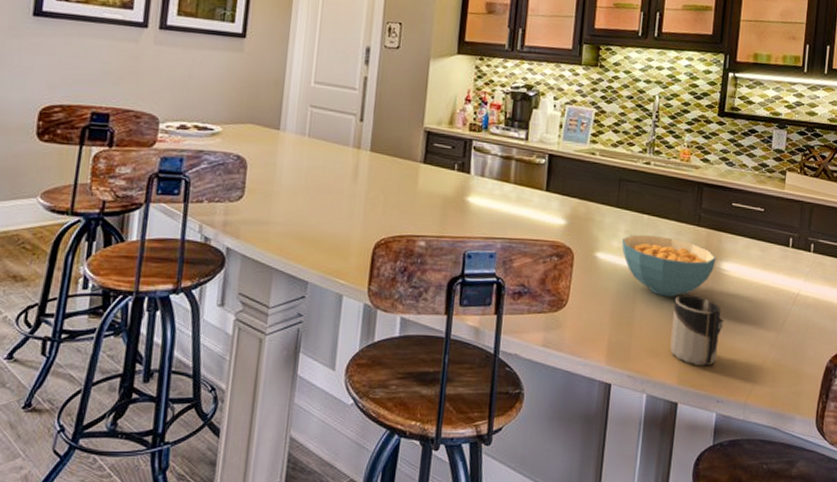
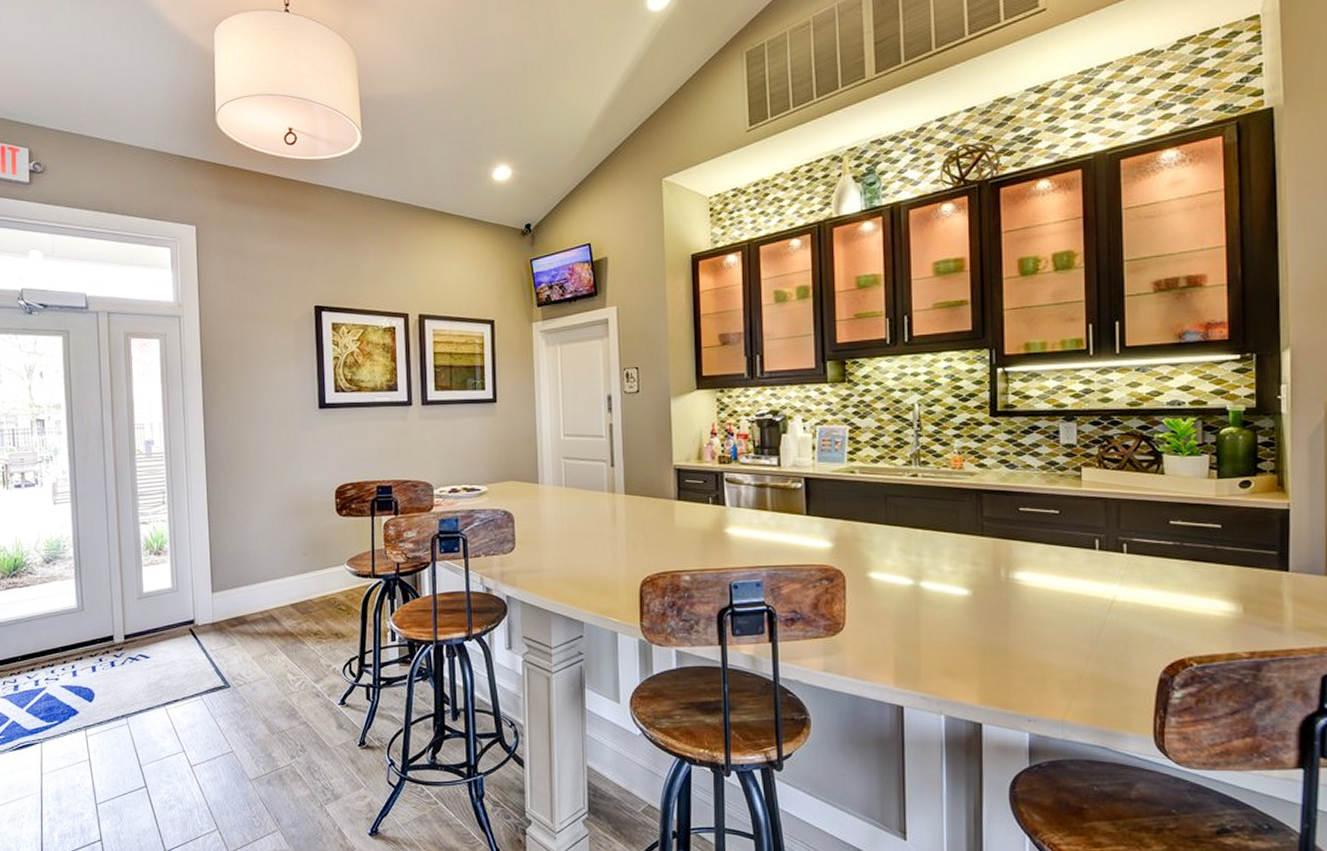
cereal bowl: present [621,234,717,297] -> none [895,550,1008,613]
cup: present [670,295,724,367] -> none [964,610,1026,684]

